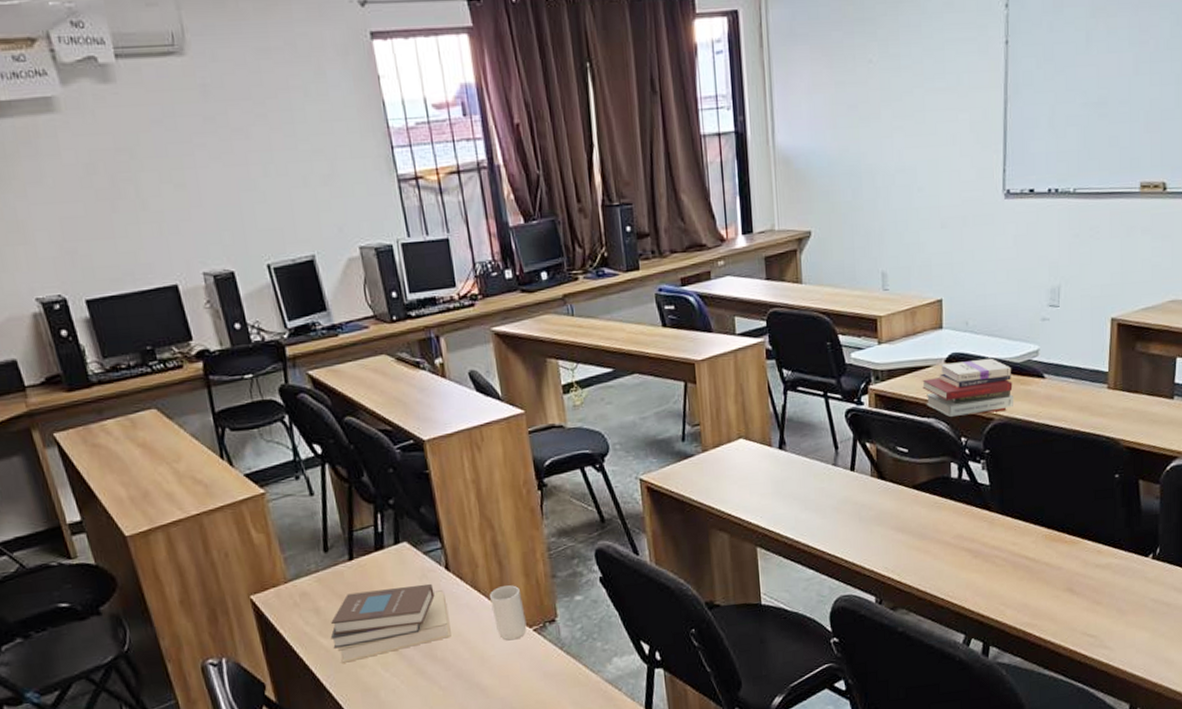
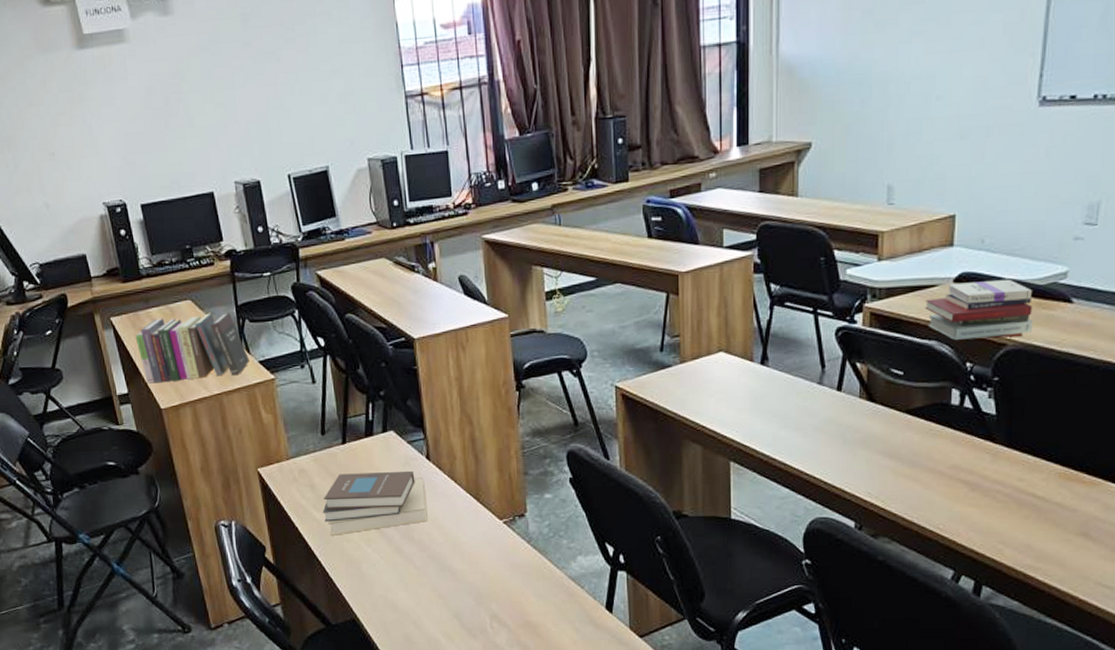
books: none [86,420,233,508] -> present [135,312,249,384]
cup: present [490,585,527,641] -> none [465,478,497,530]

